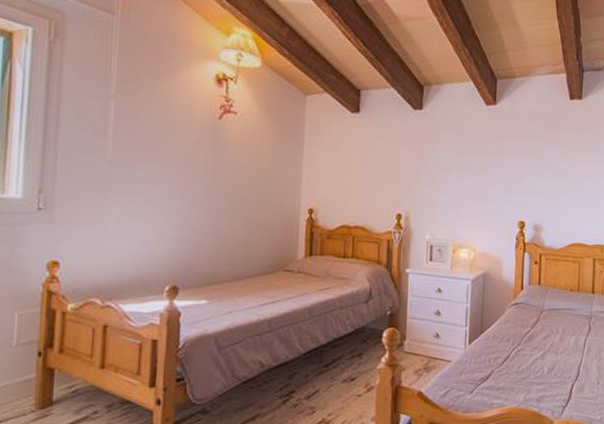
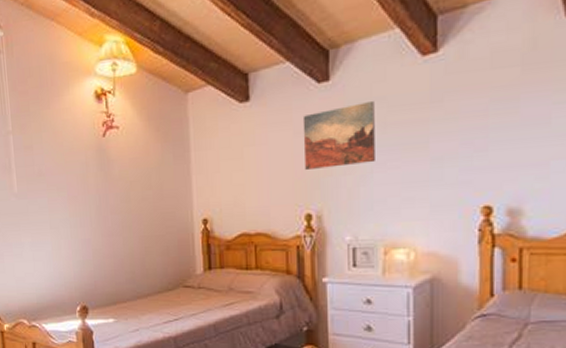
wall art: none [399,131,453,179] -> present [302,101,375,170]

